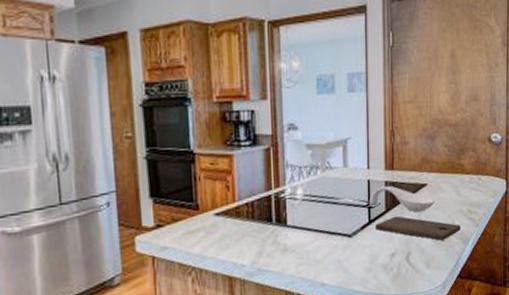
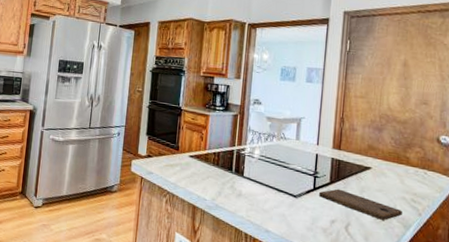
spoon rest: present [370,186,435,212] -> none [316,162,379,191]

